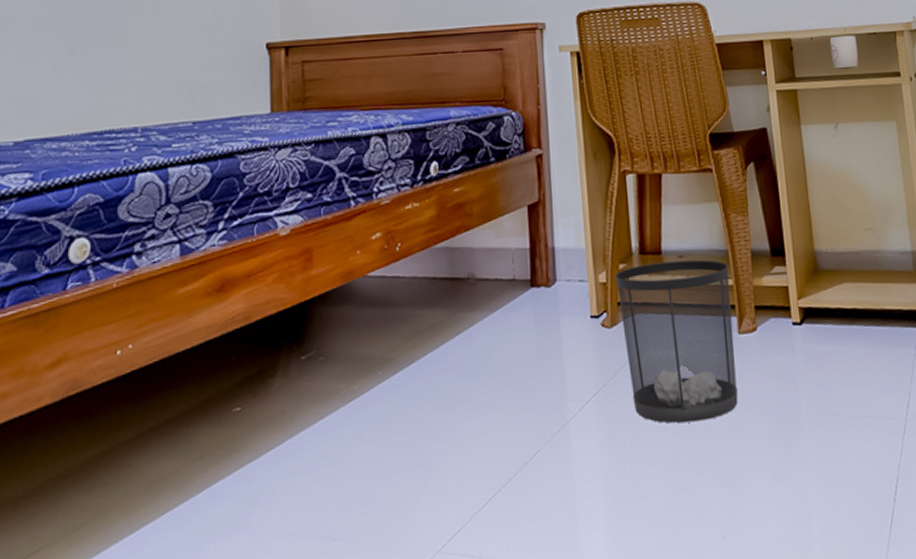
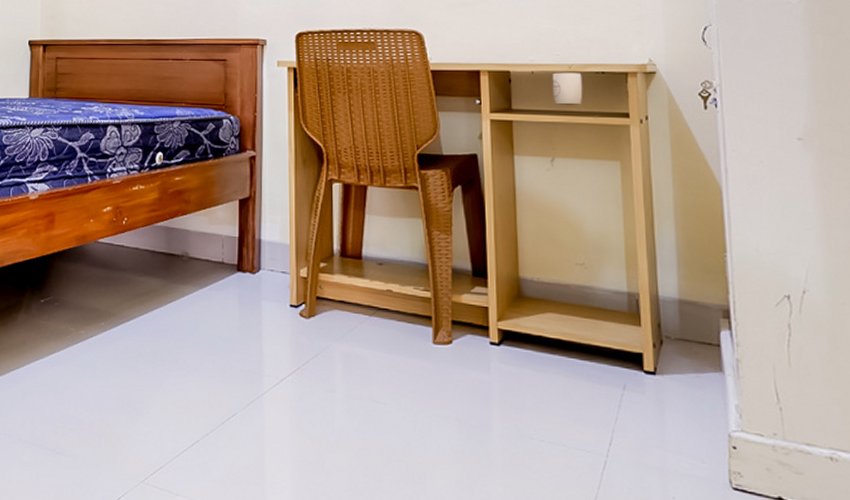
waste bin: present [614,259,738,423] -> none [315,266,429,418]

